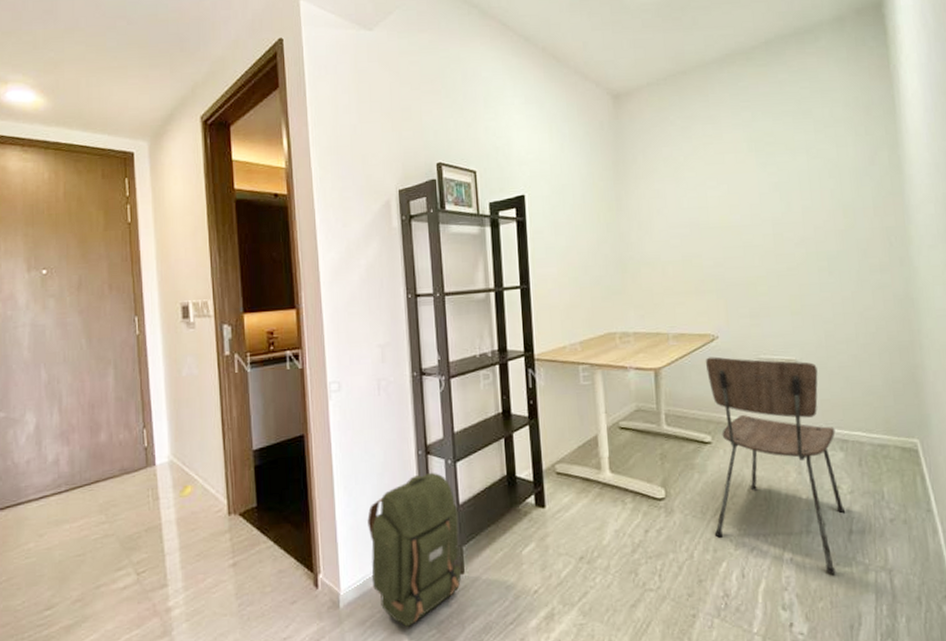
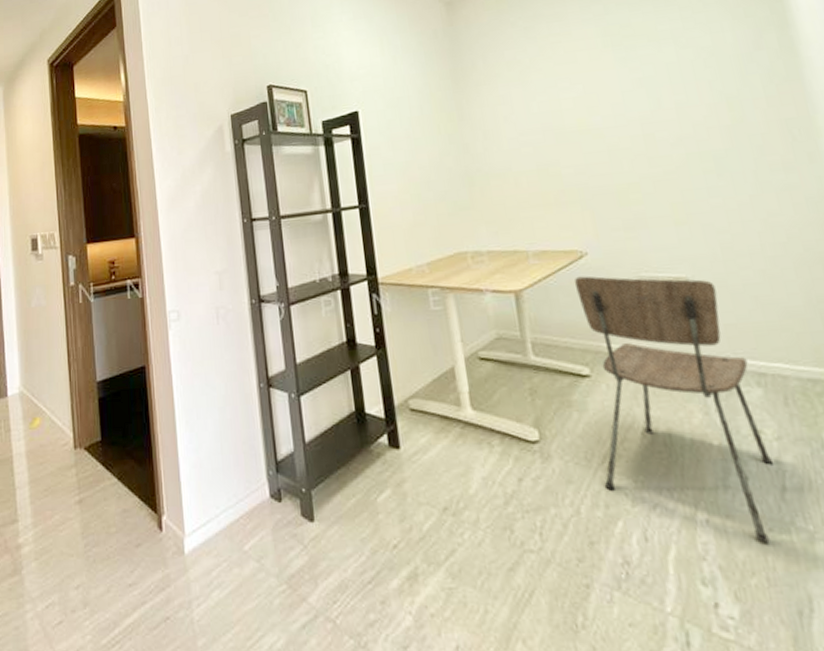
backpack: present [367,472,462,627] -> none [210,406,312,580]

